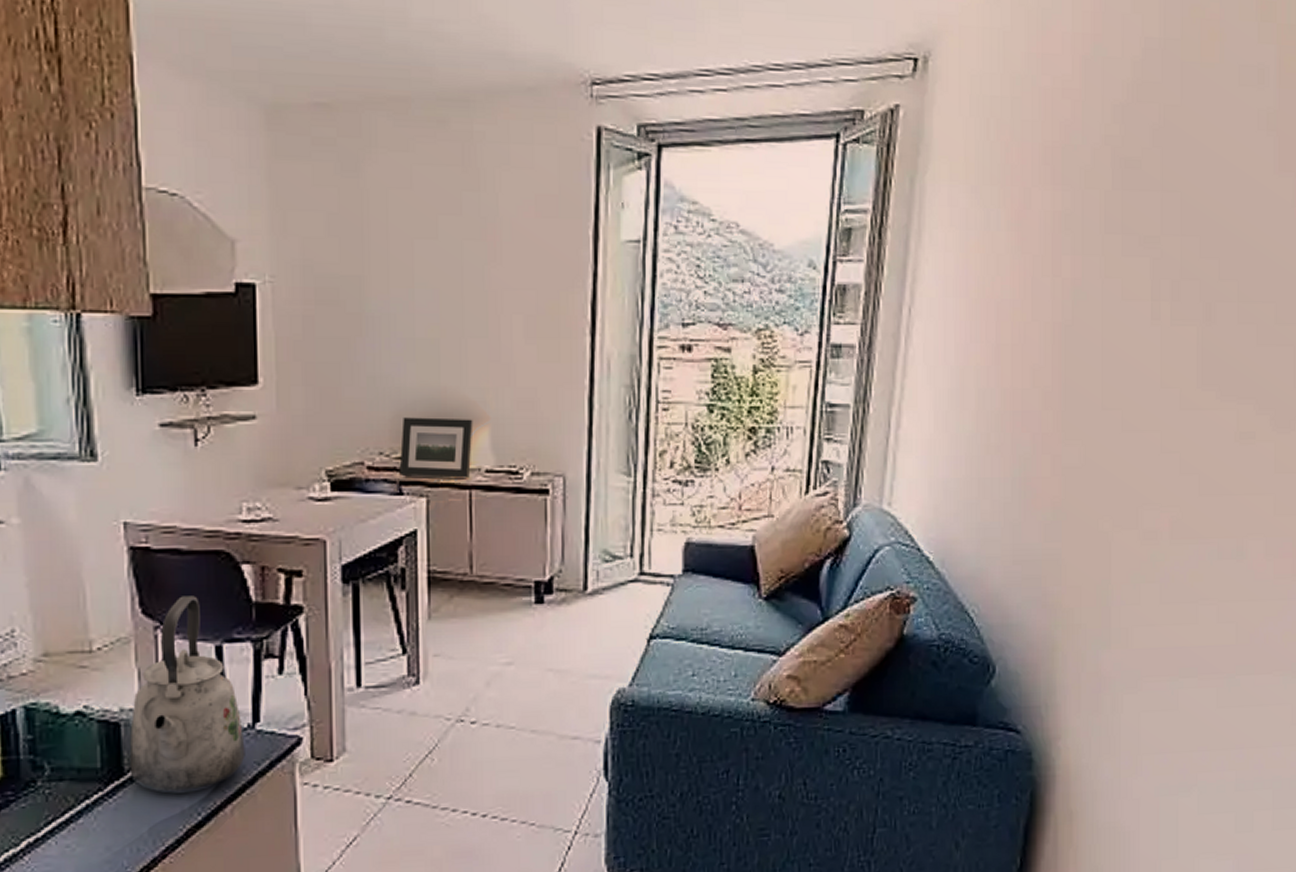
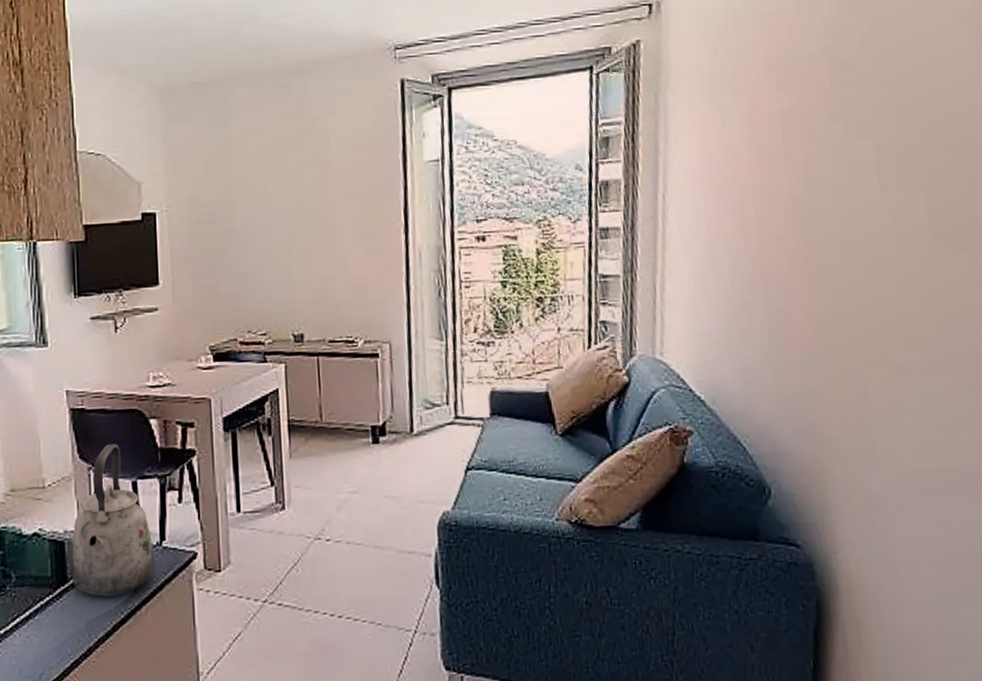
picture frame: present [399,417,473,478] -> none [263,302,318,348]

